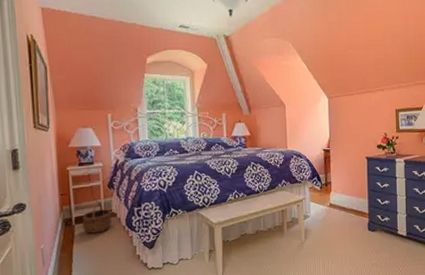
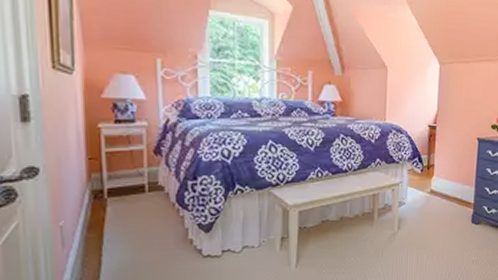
wicker basket: present [82,201,112,234] -> none [118,169,158,210]

